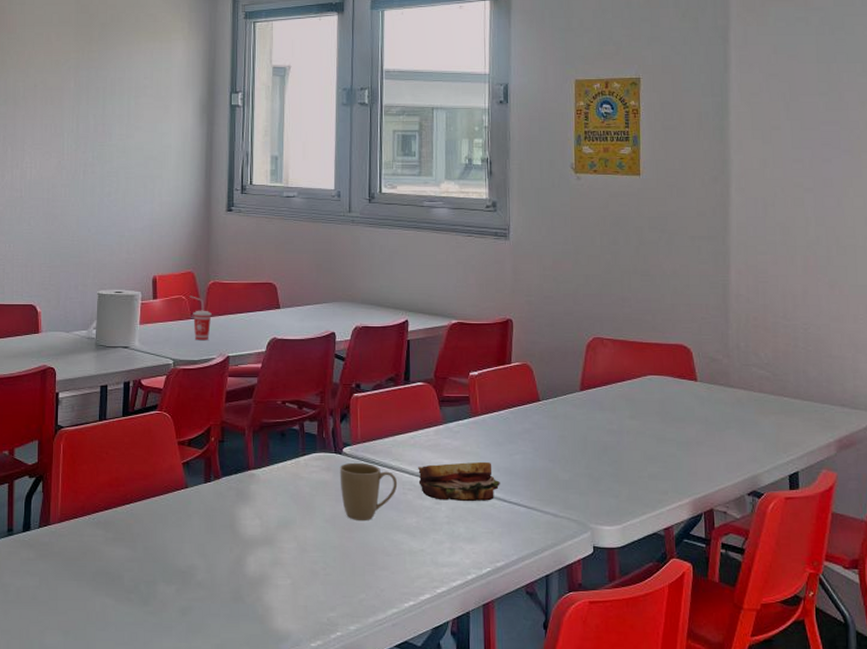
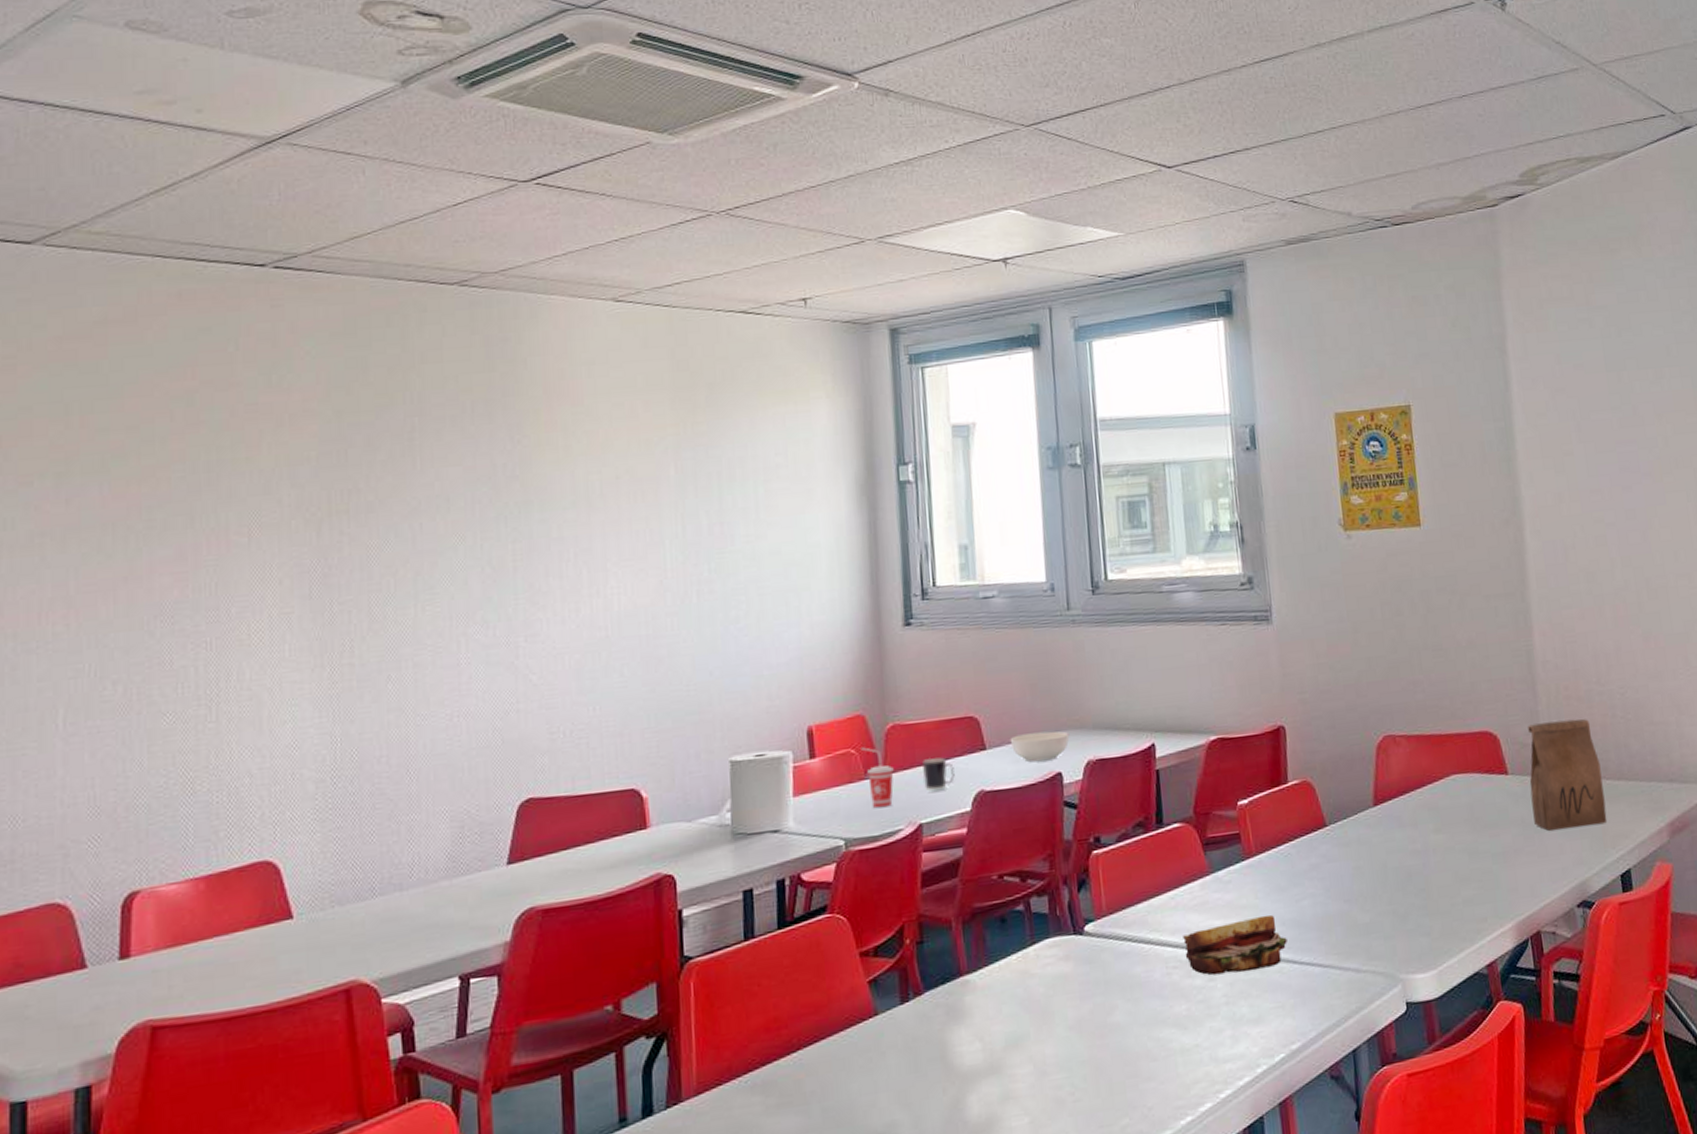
mug: none [233,310,256,334] -> present [922,757,955,792]
bowl: none [298,301,343,322] -> present [1010,731,1070,763]
mug: present [339,462,398,522] -> none [1081,941,1159,1021]
paper bag: none [715,344,782,432] -> present [1528,718,1607,831]

